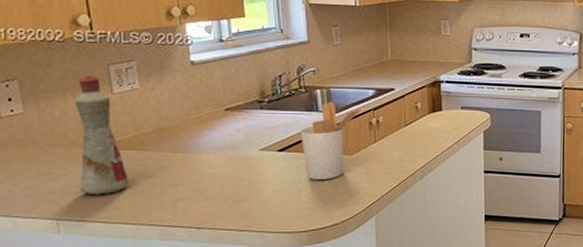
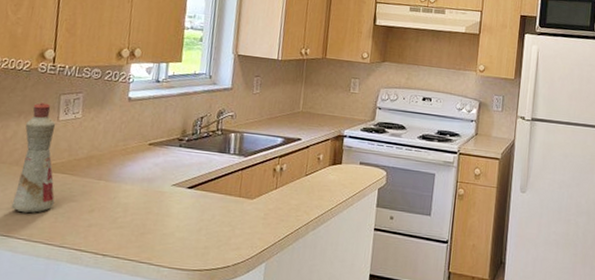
utensil holder: present [300,101,362,180] -> none [209,145,269,221]

